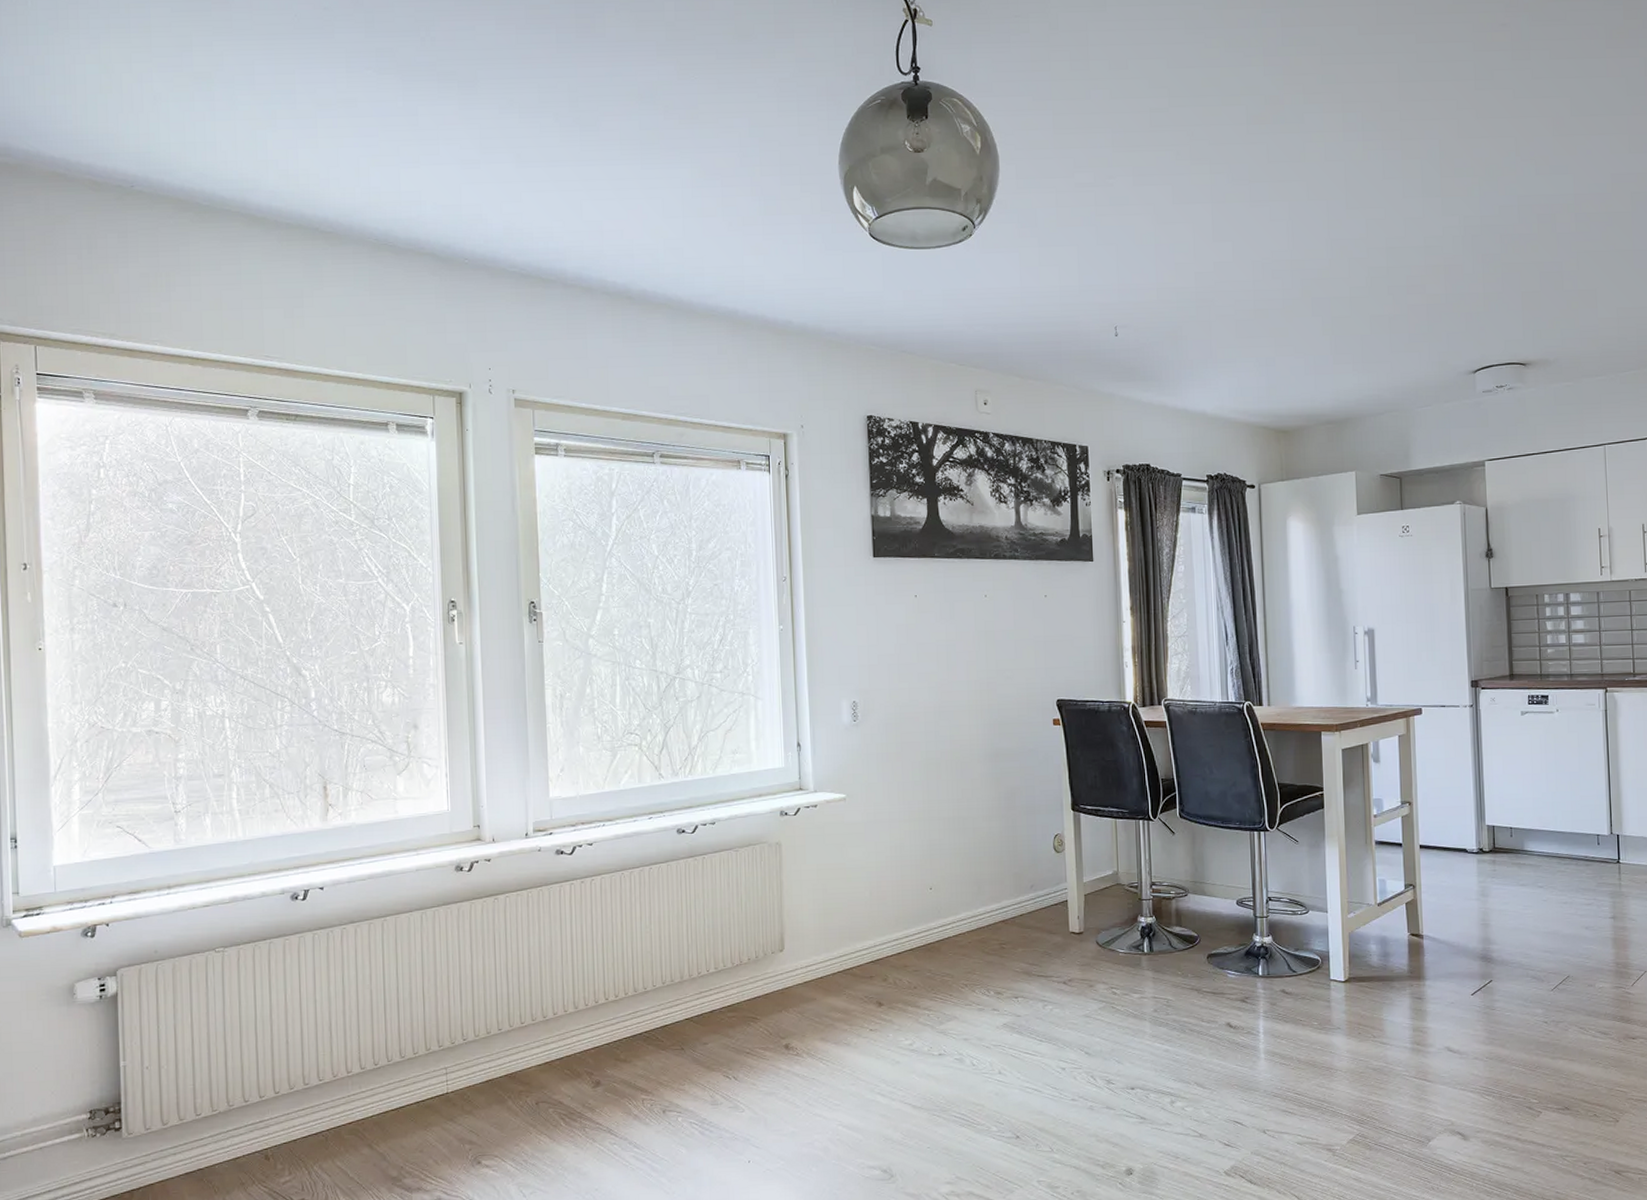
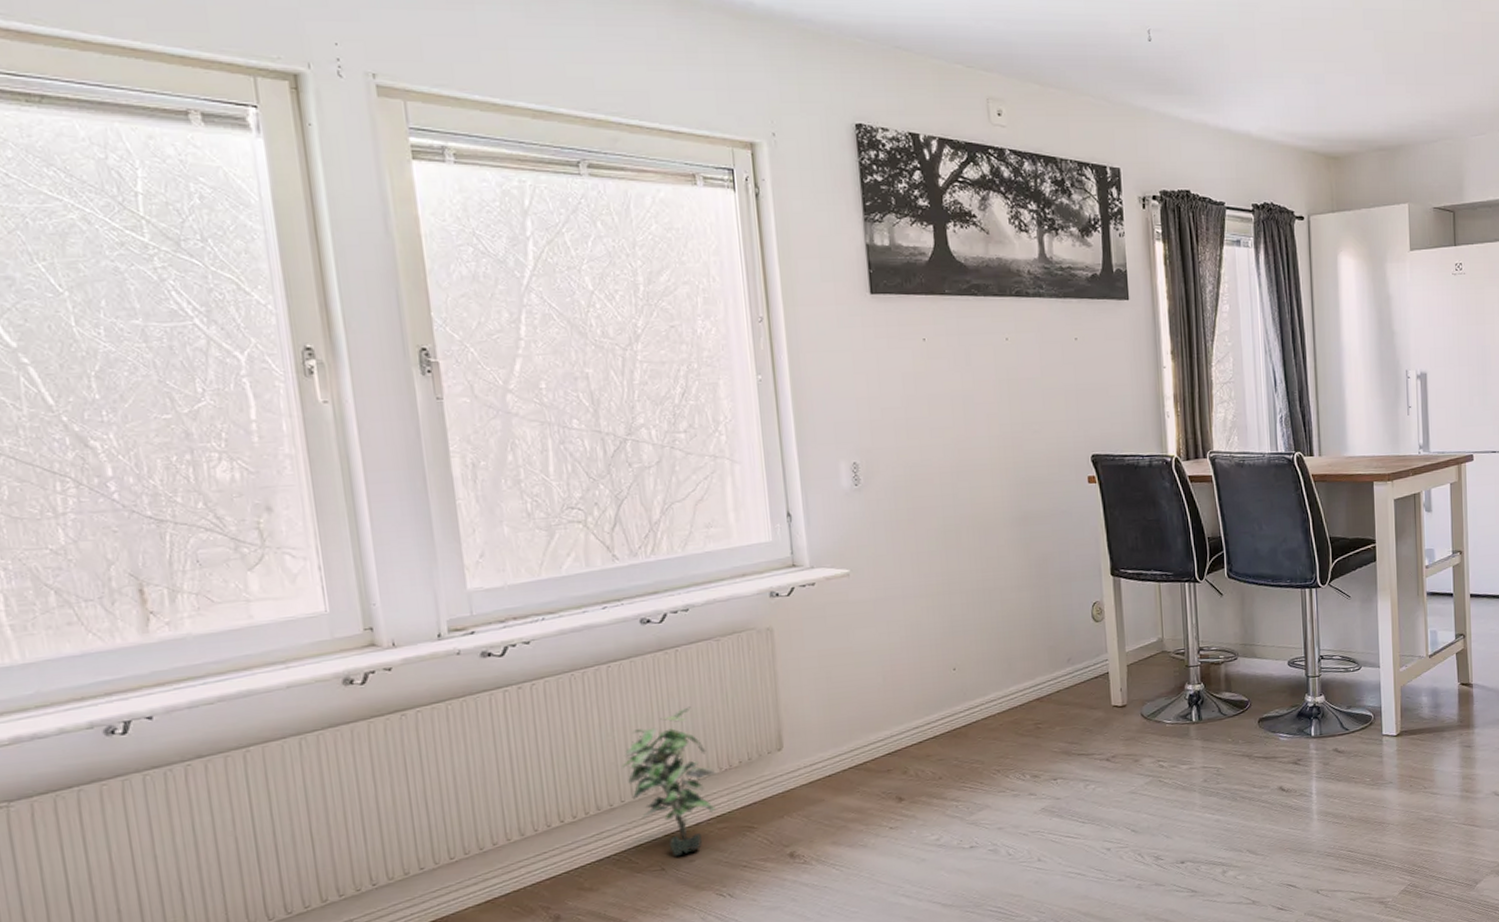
potted plant: none [655,907,730,1038] -> present [622,706,717,856]

